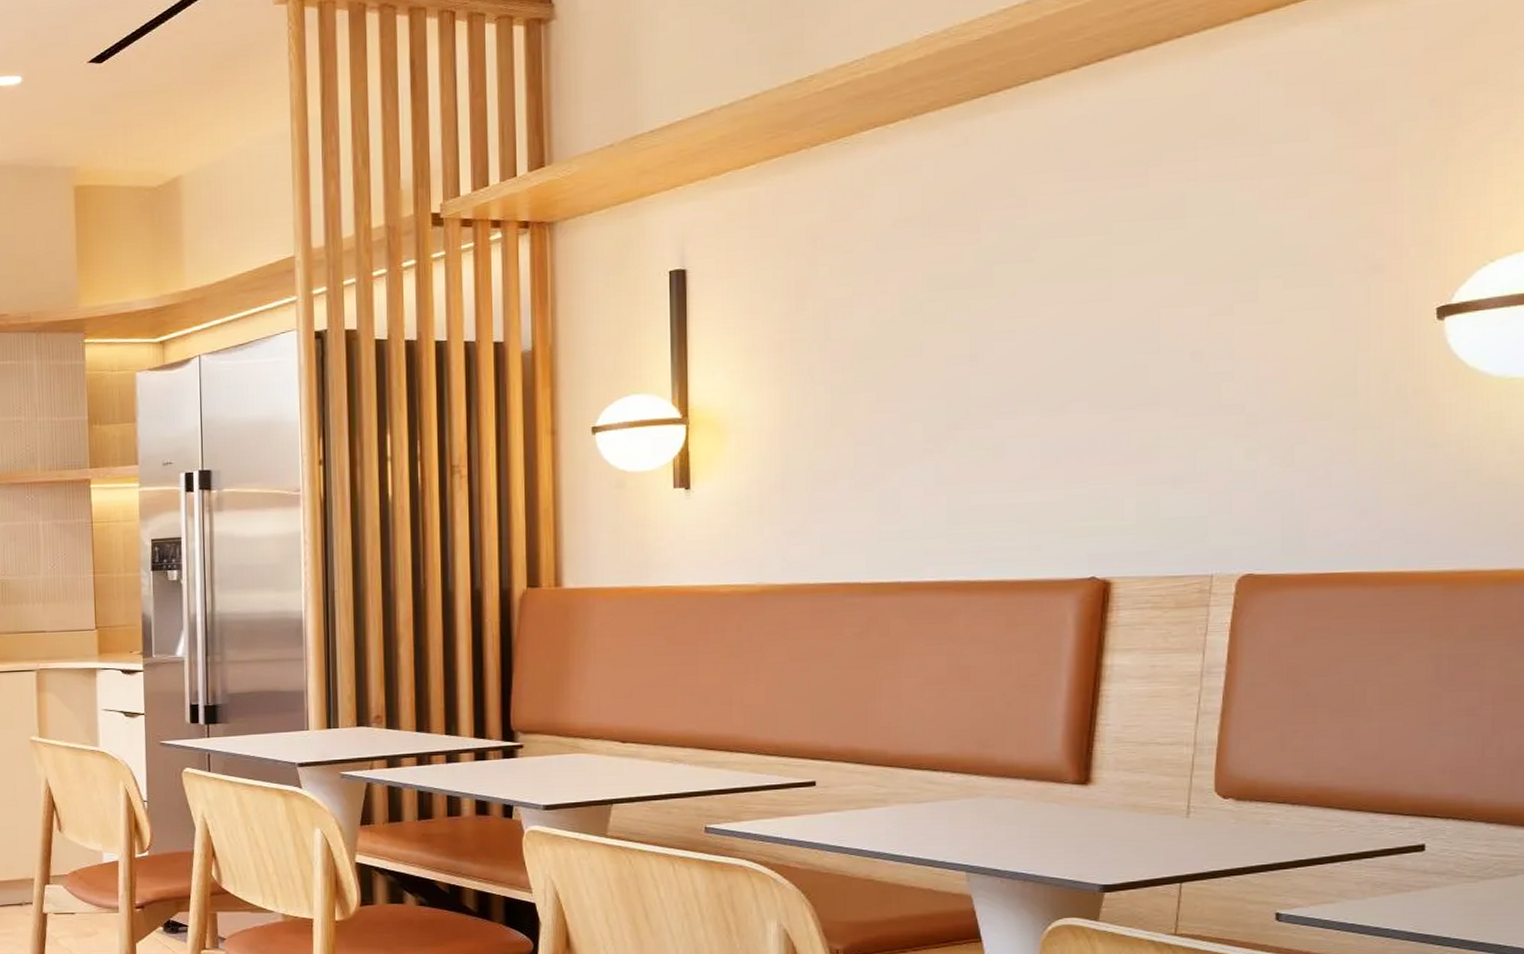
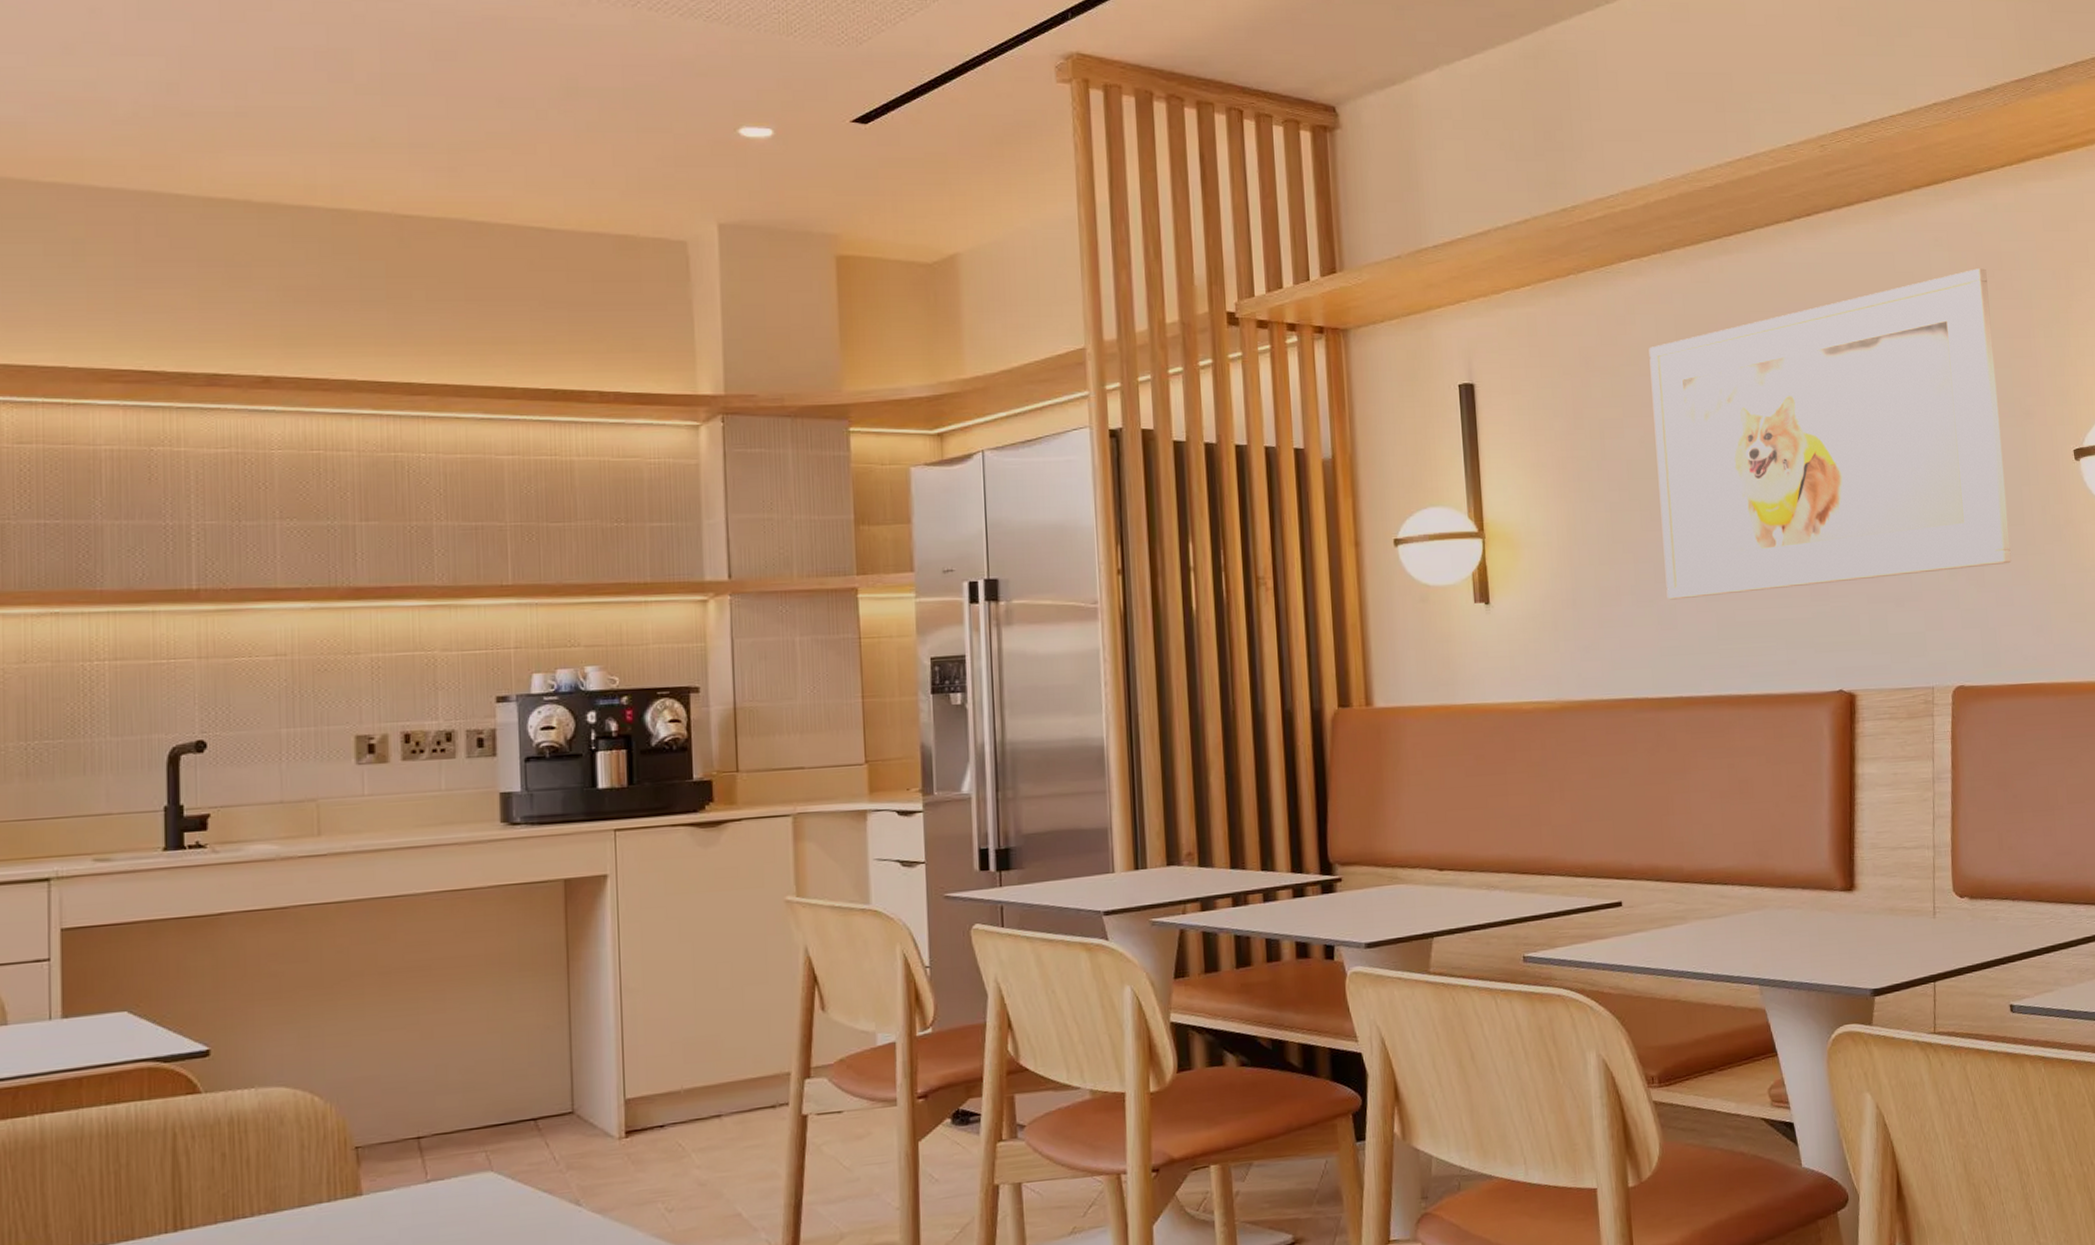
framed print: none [888,102,1336,484] -> present [1648,268,2012,600]

